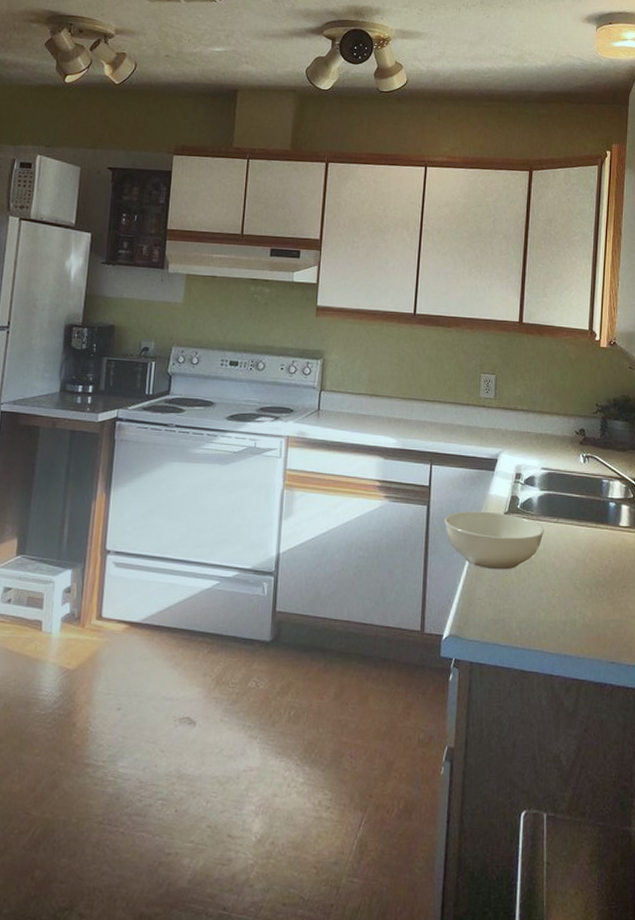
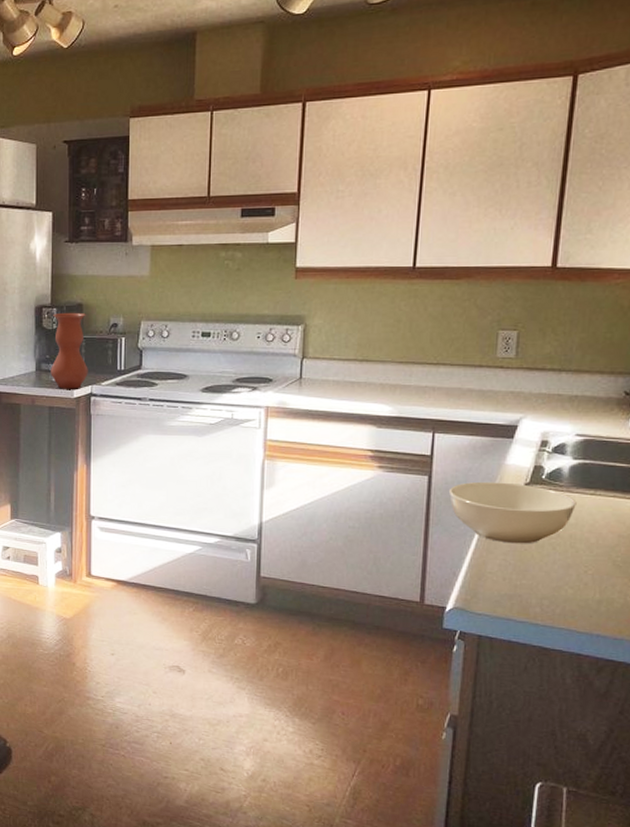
vase: none [75,333,118,413] -> present [51,312,88,389]

